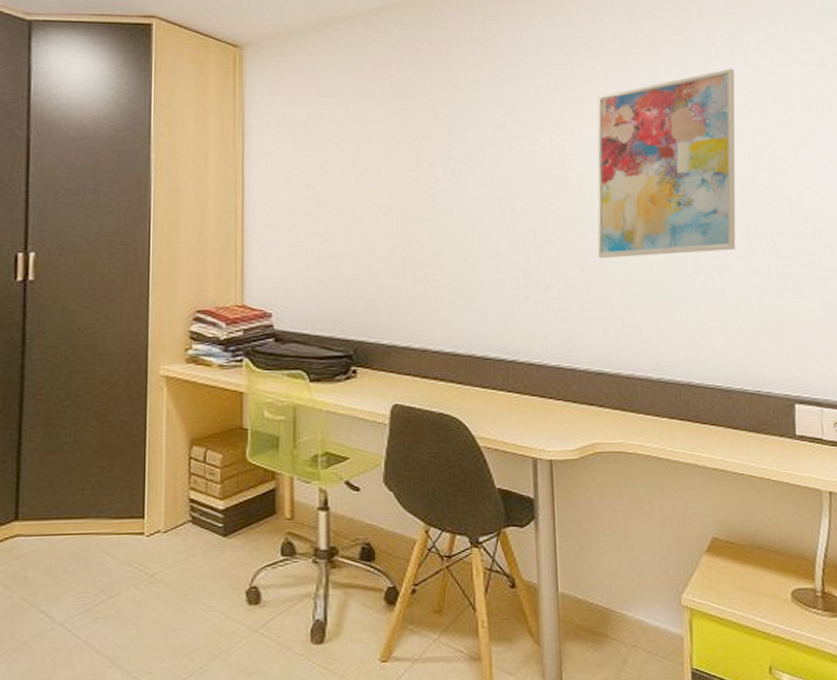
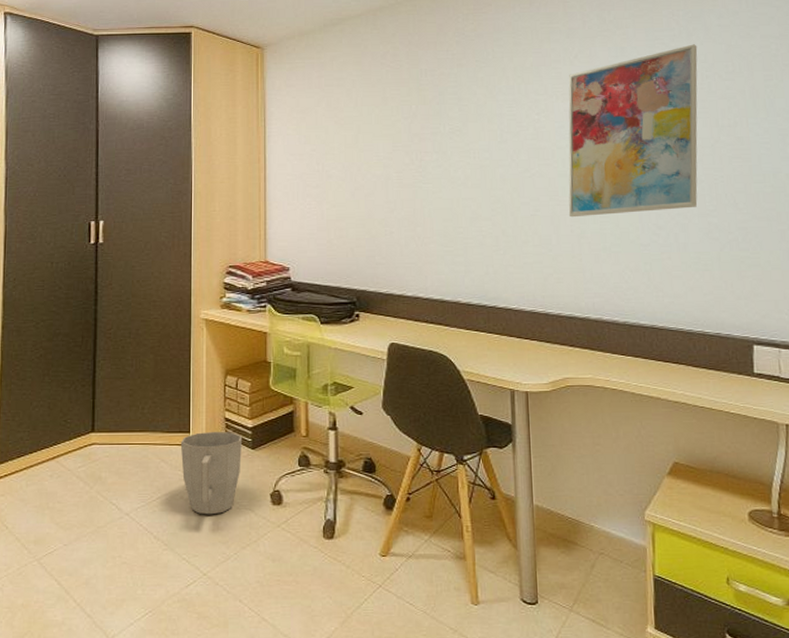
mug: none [131,515,212,621] -> present [180,431,243,515]

